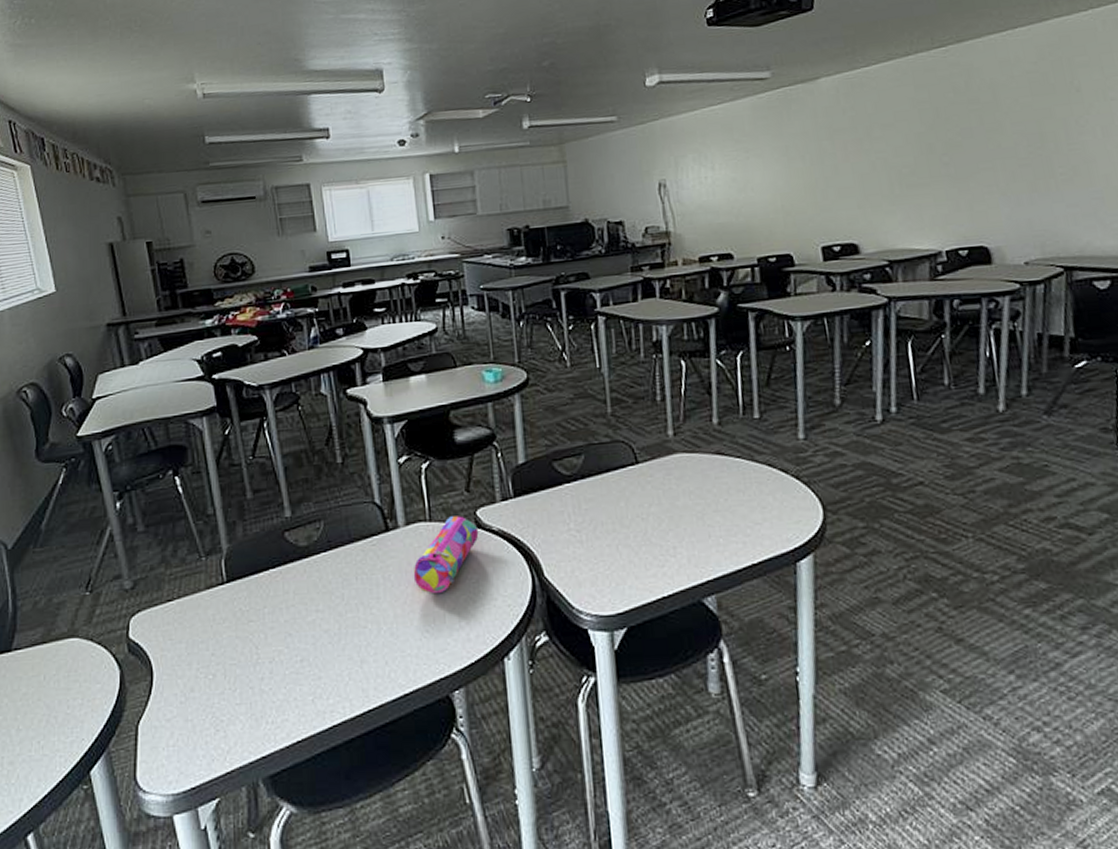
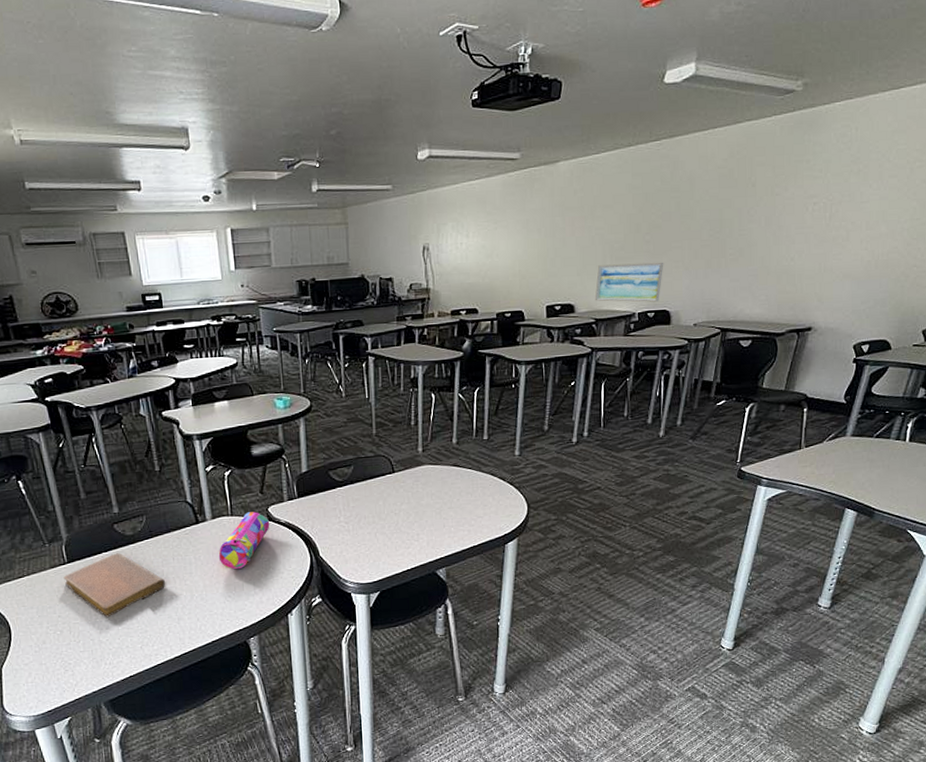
notebook: none [221,569,345,658] -> present [63,553,165,618]
wall art: none [884,187,973,239] -> present [594,262,664,302]

